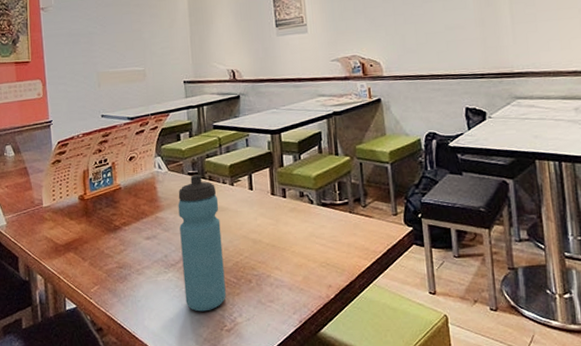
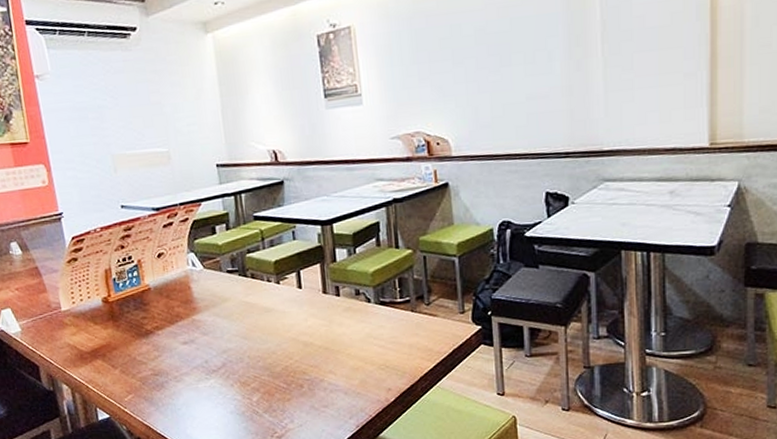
water bottle: present [178,174,226,312] -> none [216,272,276,419]

